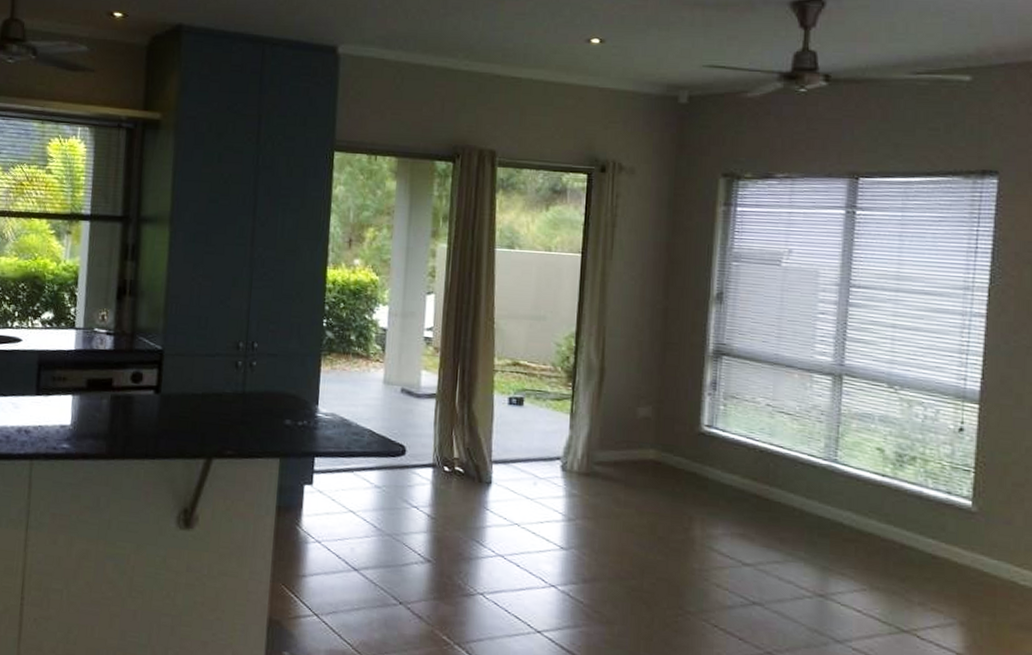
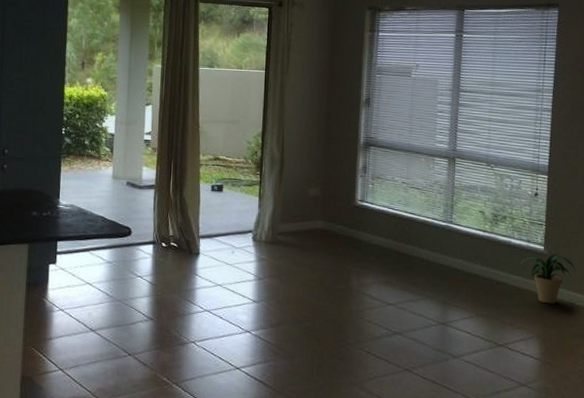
potted plant: none [936,512,1019,581] -> present [520,254,575,304]

